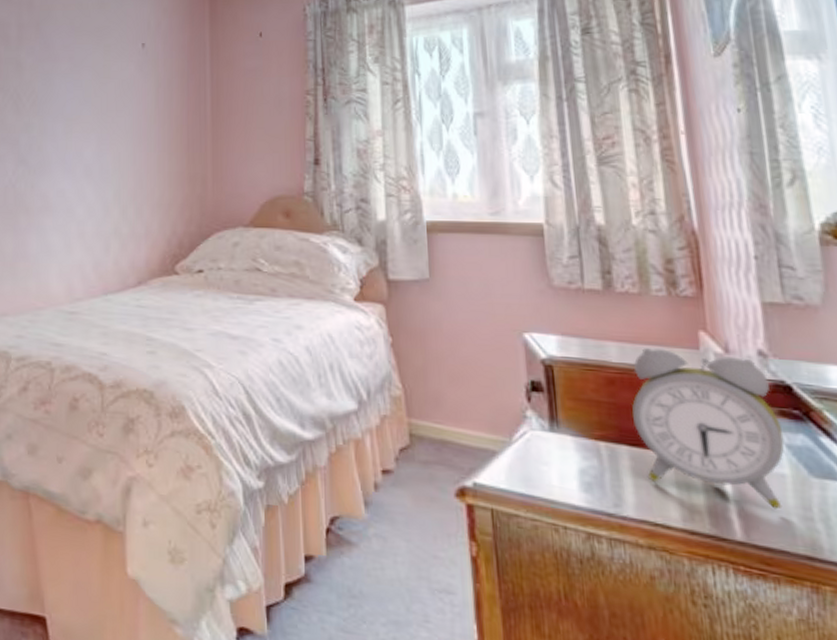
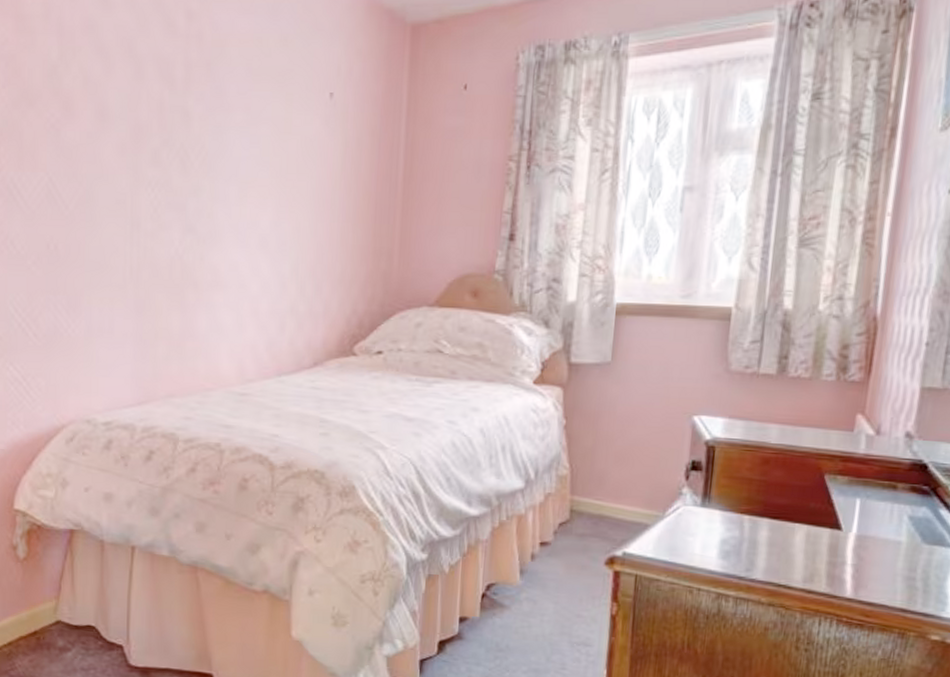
alarm clock: present [631,348,785,510] -> none [778,430,910,571]

